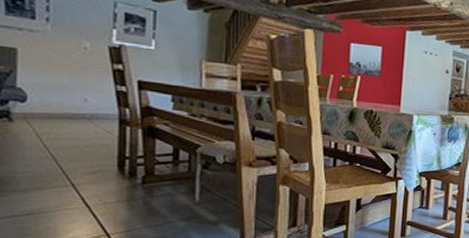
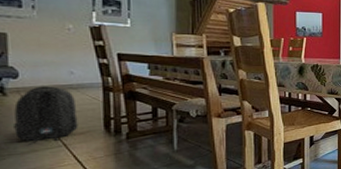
backpack: none [18,113,89,181] -> present [14,86,78,145]

